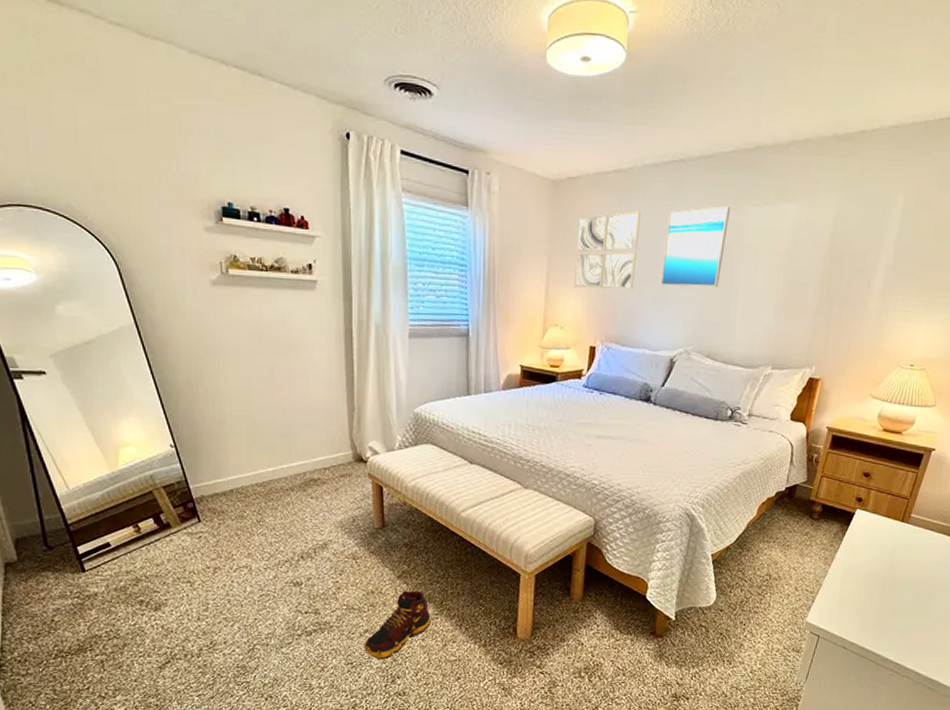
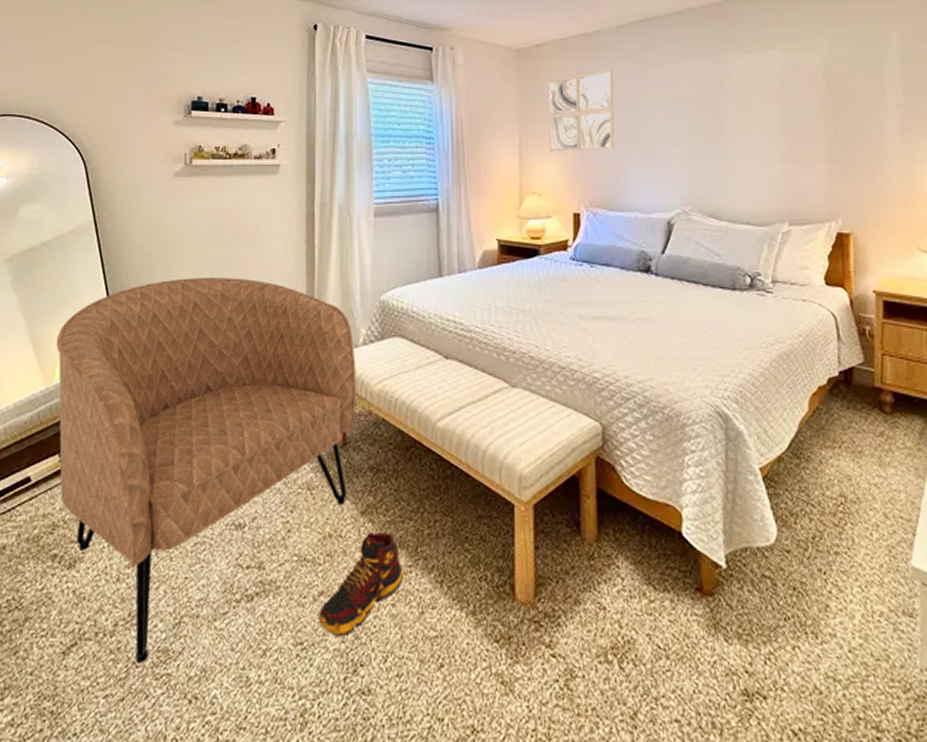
armchair: none [114,383,394,675] -> present [56,278,357,663]
wall art: present [660,206,731,288] -> none [642,58,710,144]

